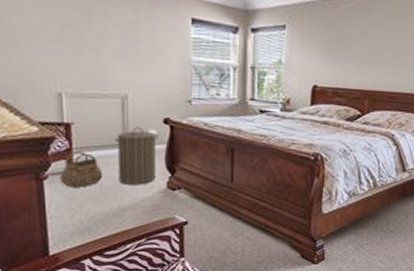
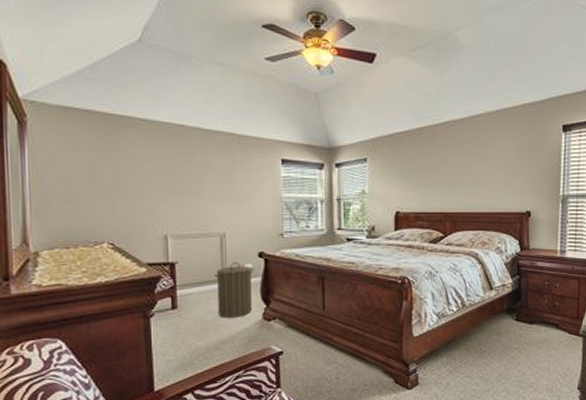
basket: present [60,151,103,188] -> none [165,288,204,323]

